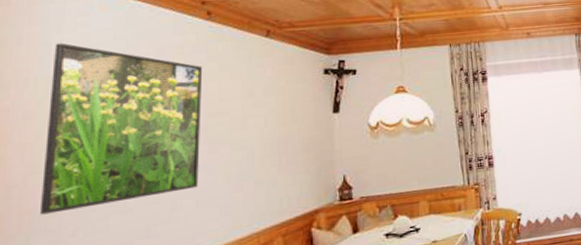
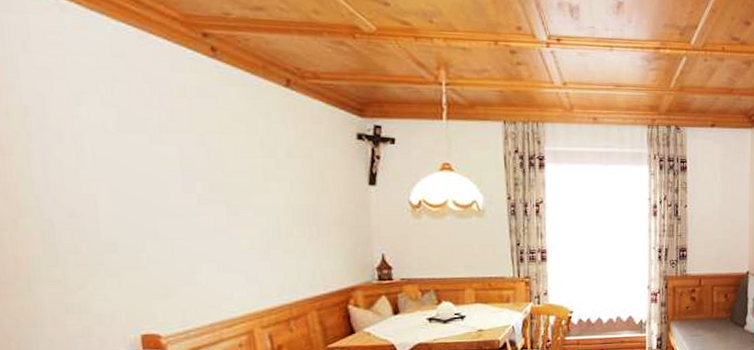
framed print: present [39,43,203,215] -> none [23,65,219,263]

